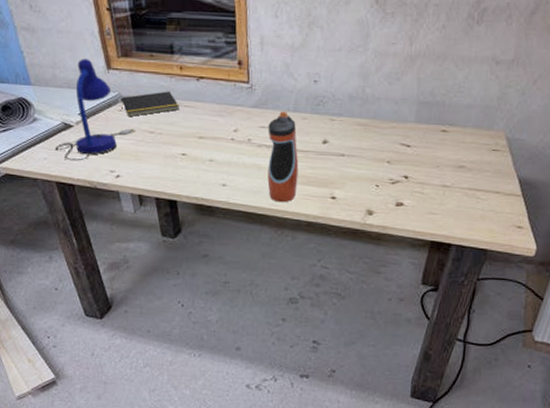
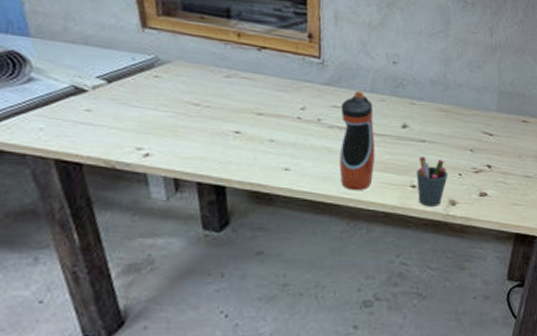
desk lamp: present [55,59,136,161] -> none [57,12,176,135]
notepad: present [120,91,179,116] -> none [157,58,235,85]
pen holder: none [336,170,365,217] -> present [416,157,448,208]

